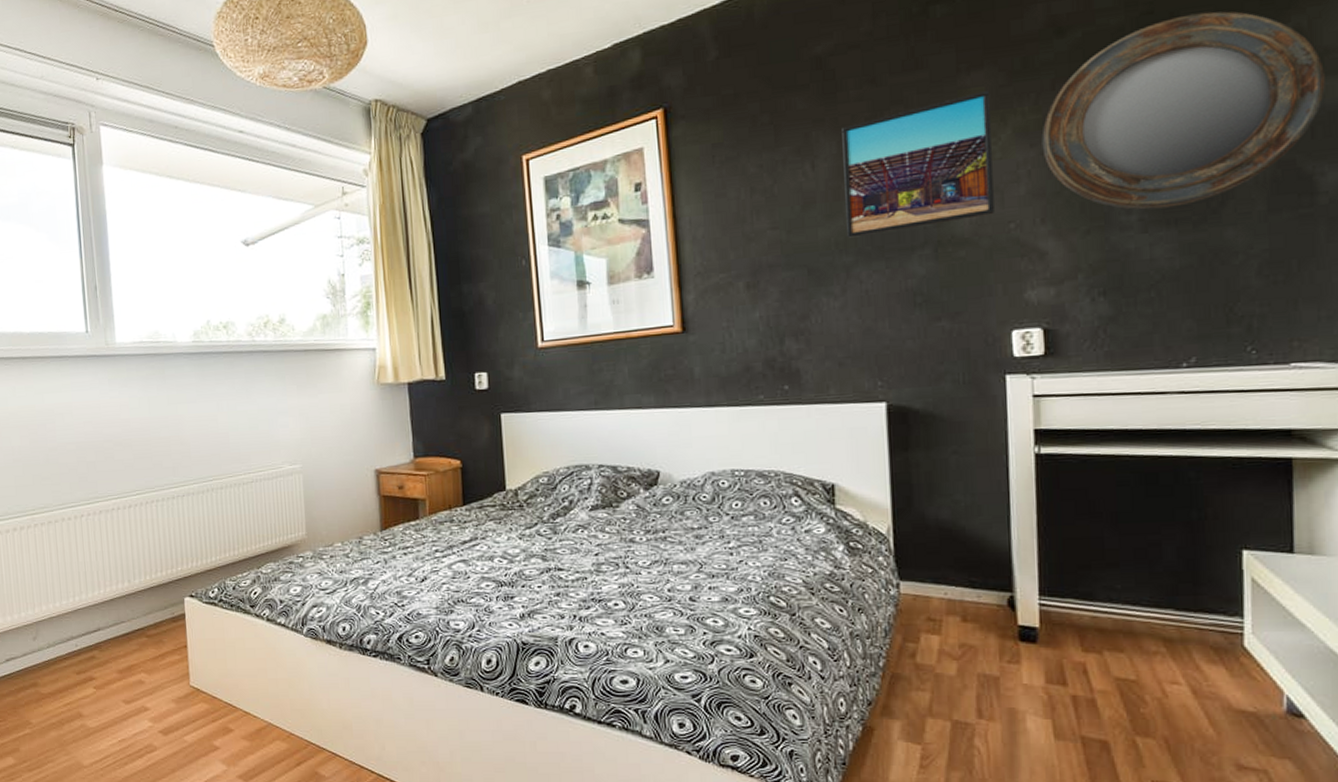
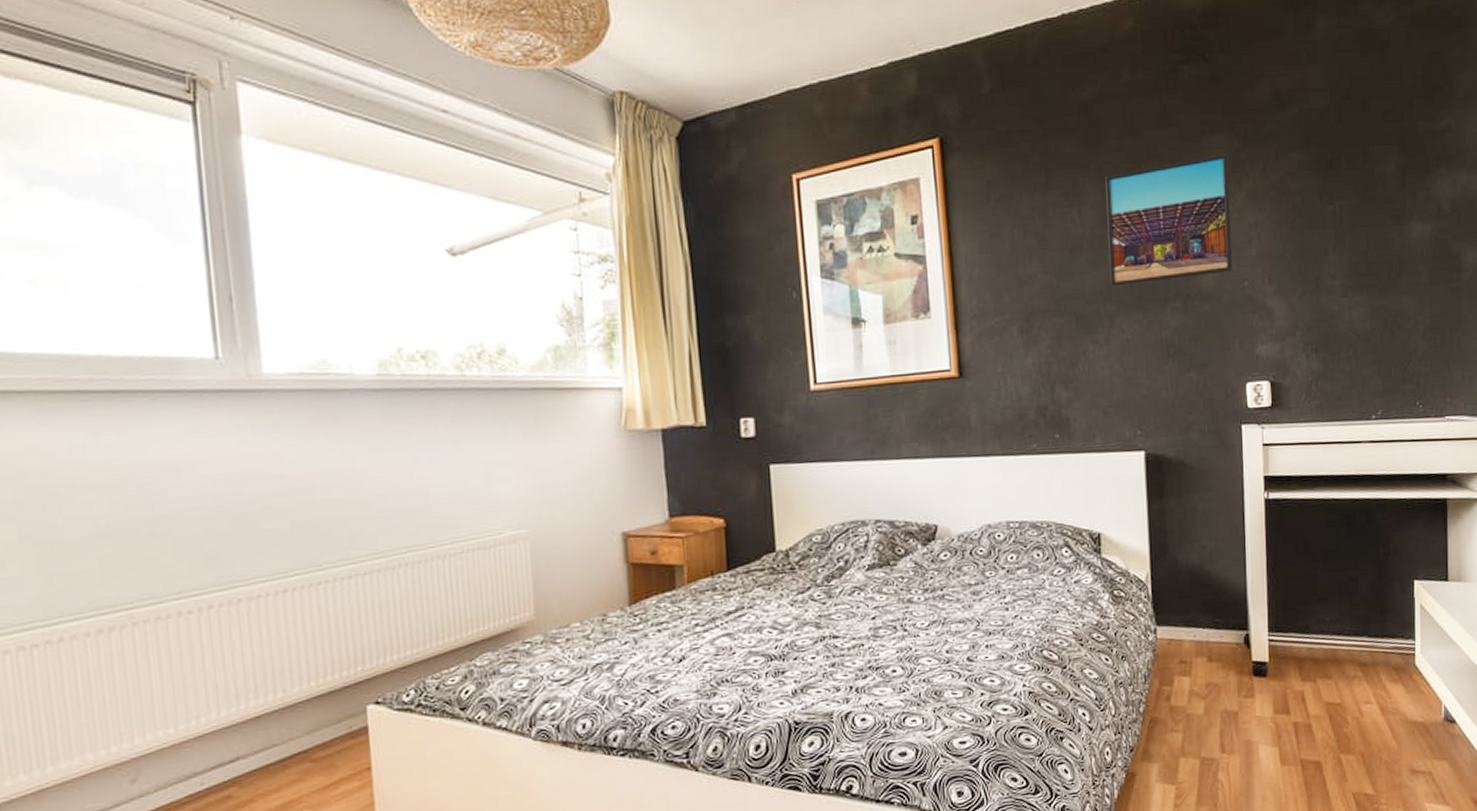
home mirror: present [1041,11,1325,210] -> none [1268,103,1467,276]

